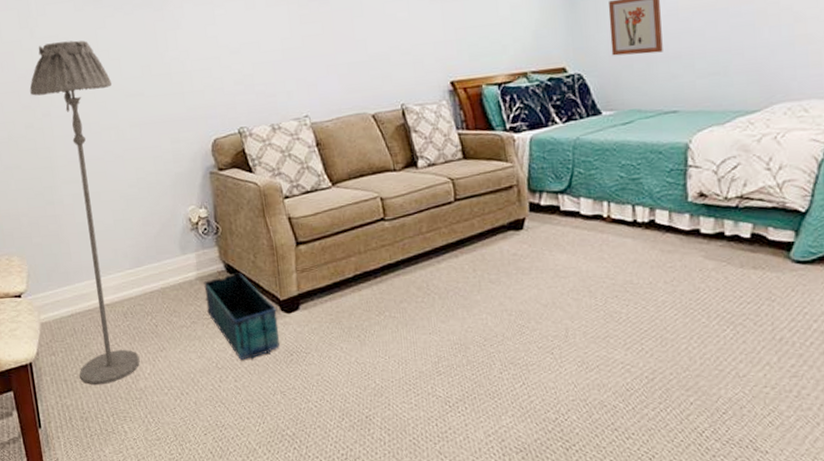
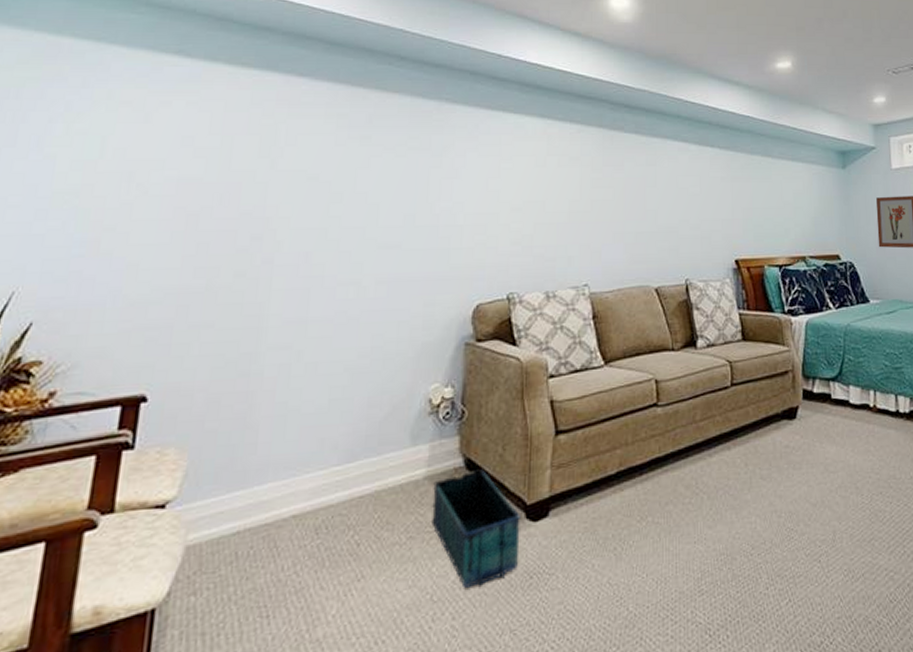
floor lamp: present [29,40,140,385] -> none [227,178,363,639]

